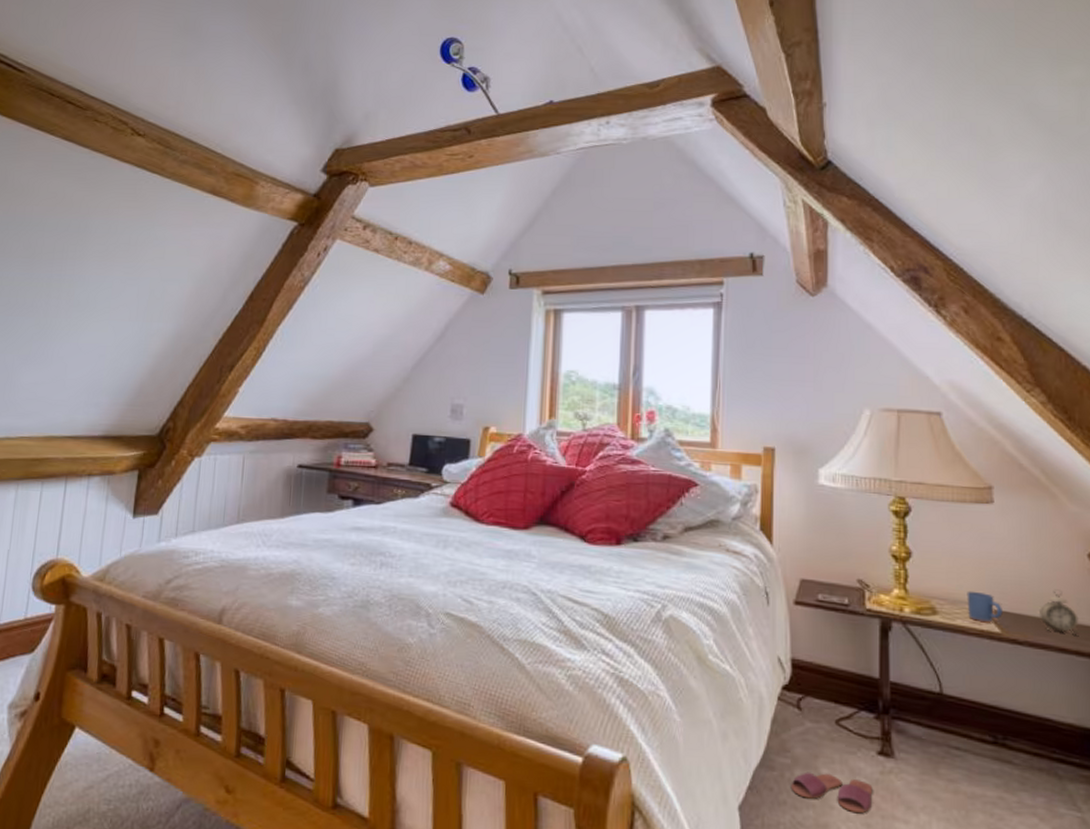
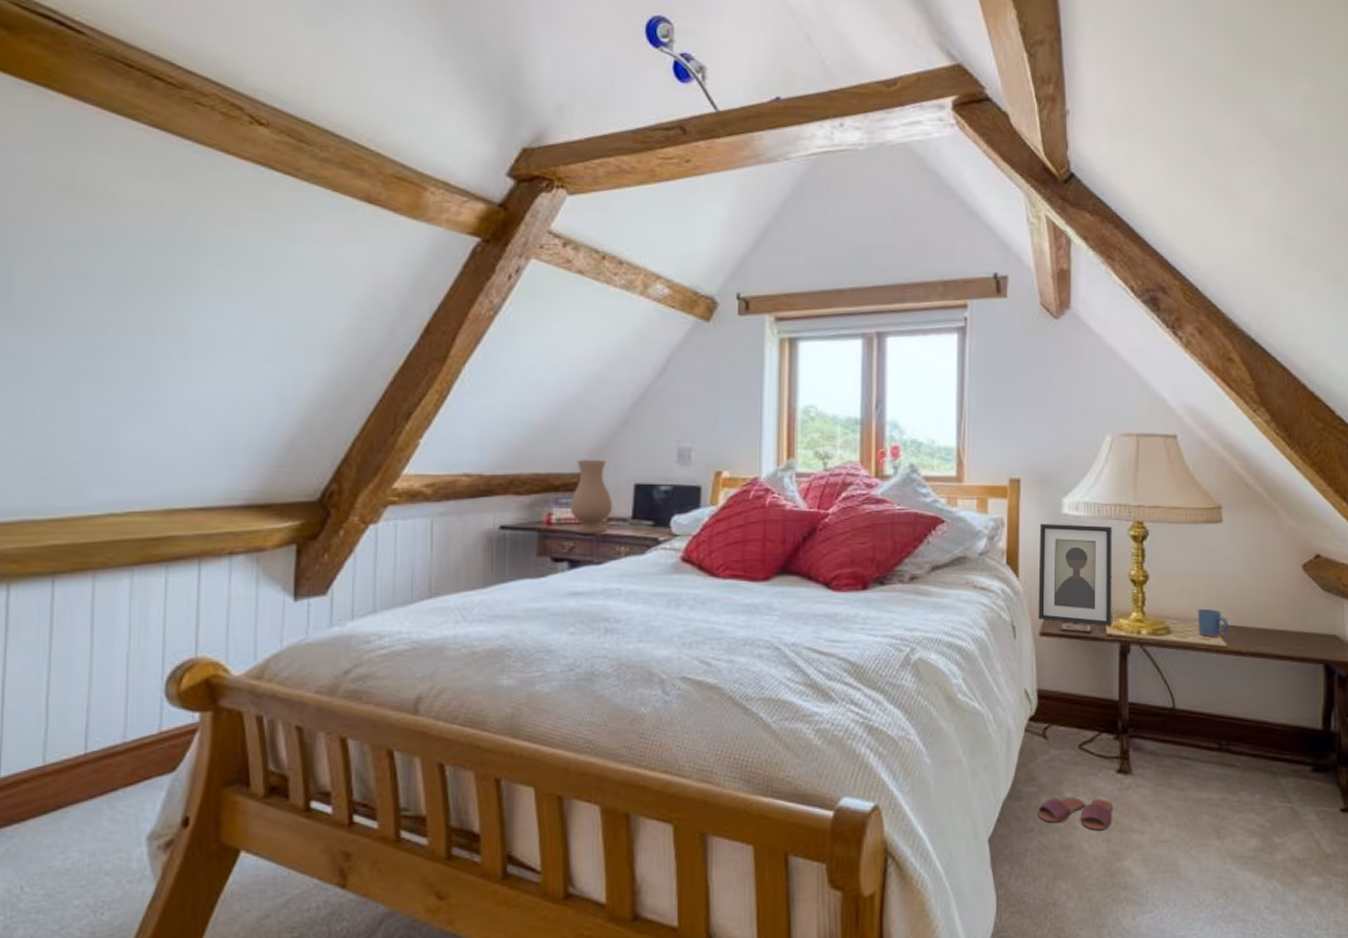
vase: none [356,411,393,477] -> present [569,460,613,534]
picture frame: none [793,492,872,601] -> present [1038,523,1112,626]
alarm clock: present [1038,589,1079,635] -> none [1259,600,1293,642]

